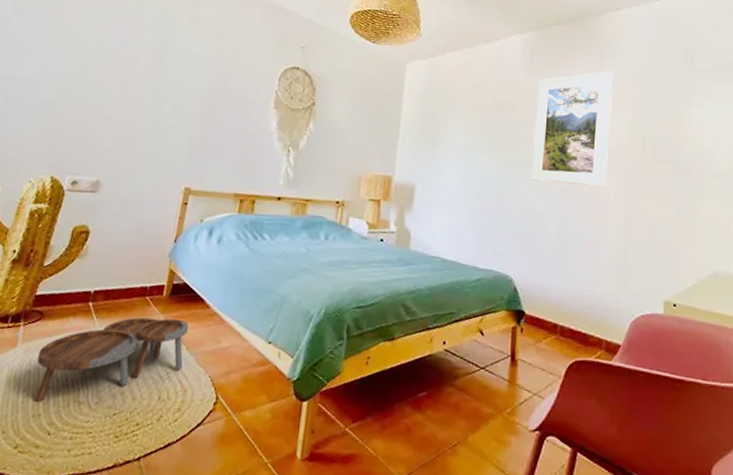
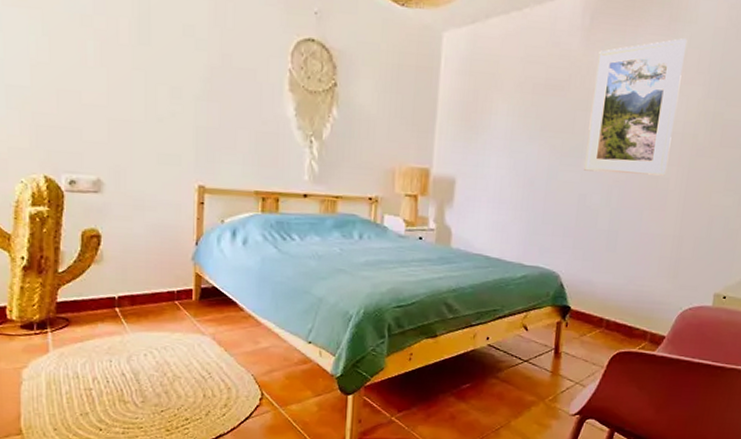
nesting tables: present [34,317,189,402] -> none [74,321,224,402]

